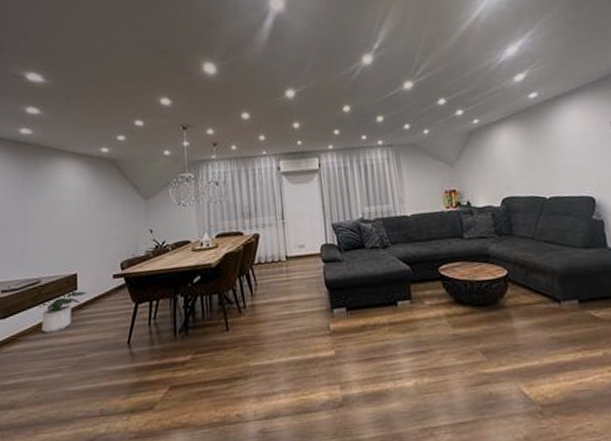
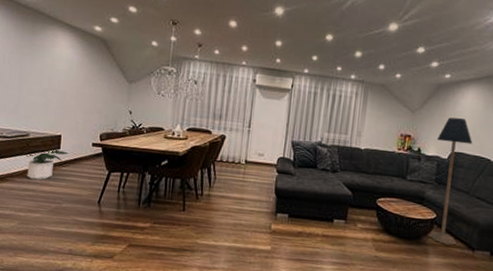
floor lamp: none [483,161,539,303] -> present [429,117,473,246]

